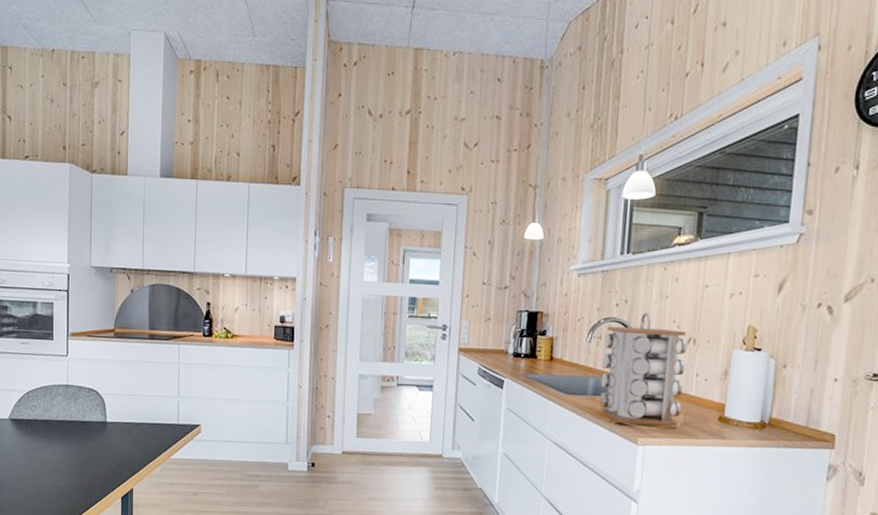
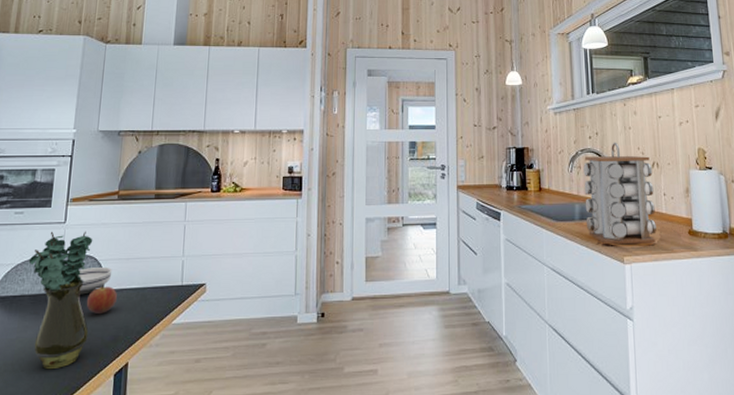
vase: none [38,363,96,488] -> present [28,231,93,370]
bowl: none [83,400,114,424] -> present [78,266,113,295]
fruit: none [92,416,119,444] -> present [86,284,117,315]

